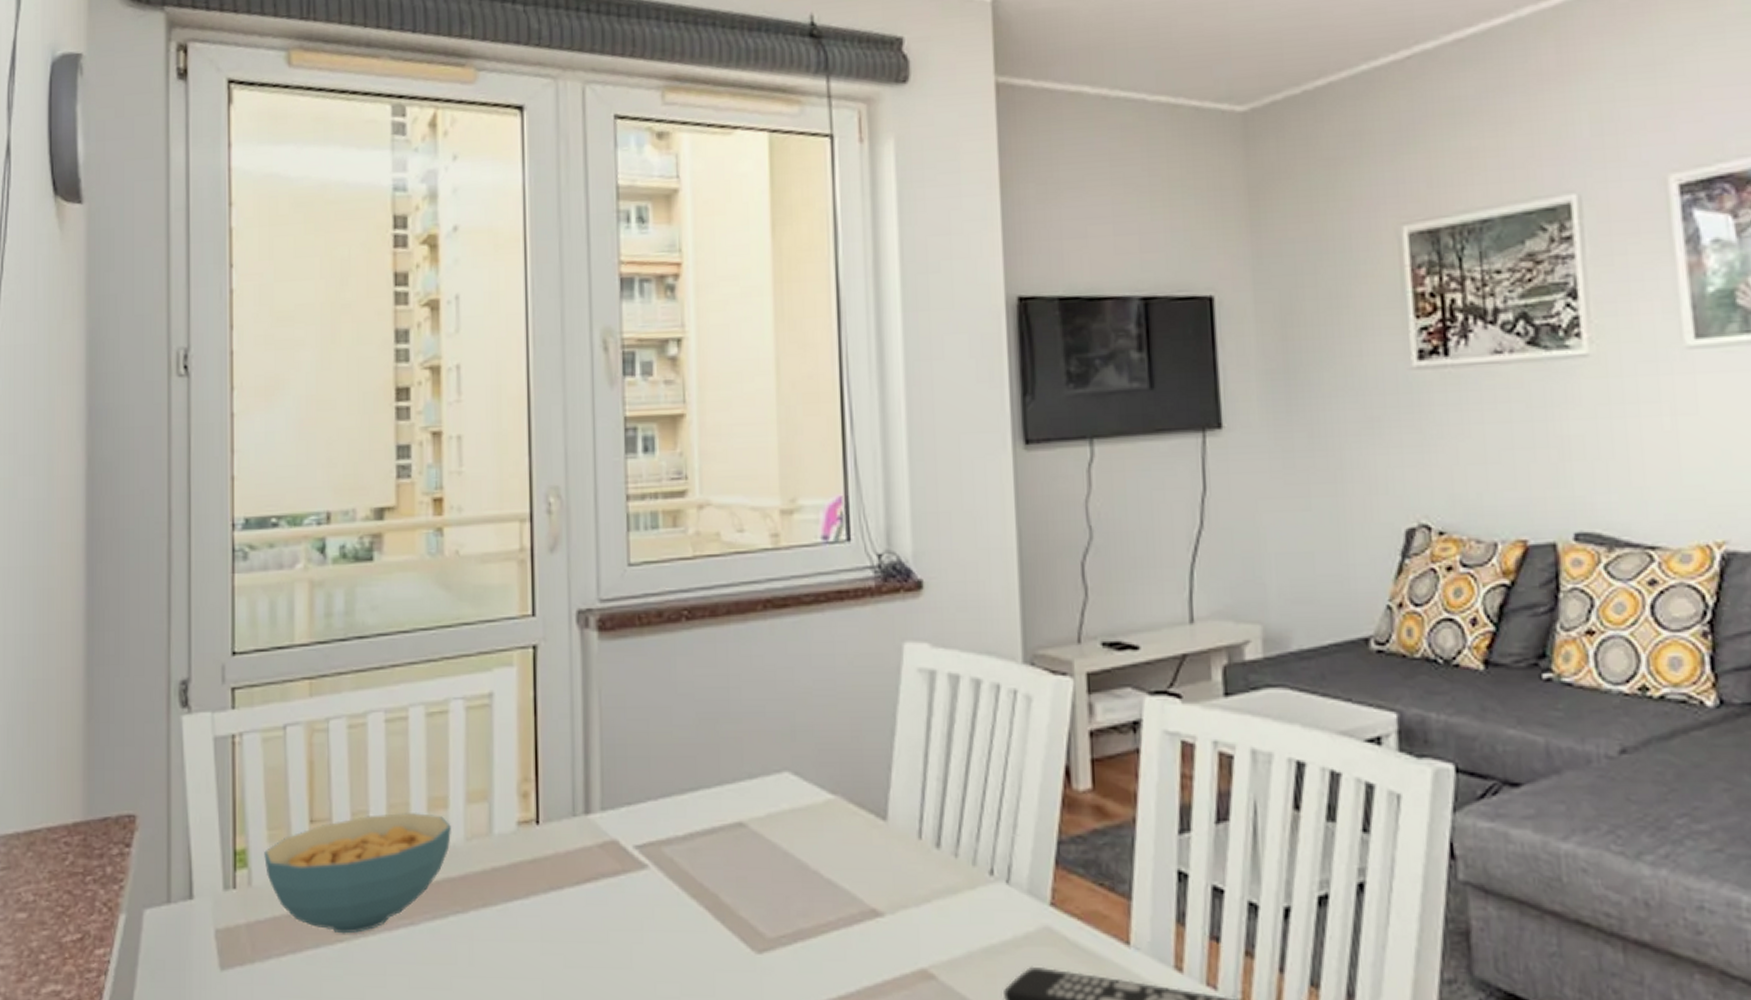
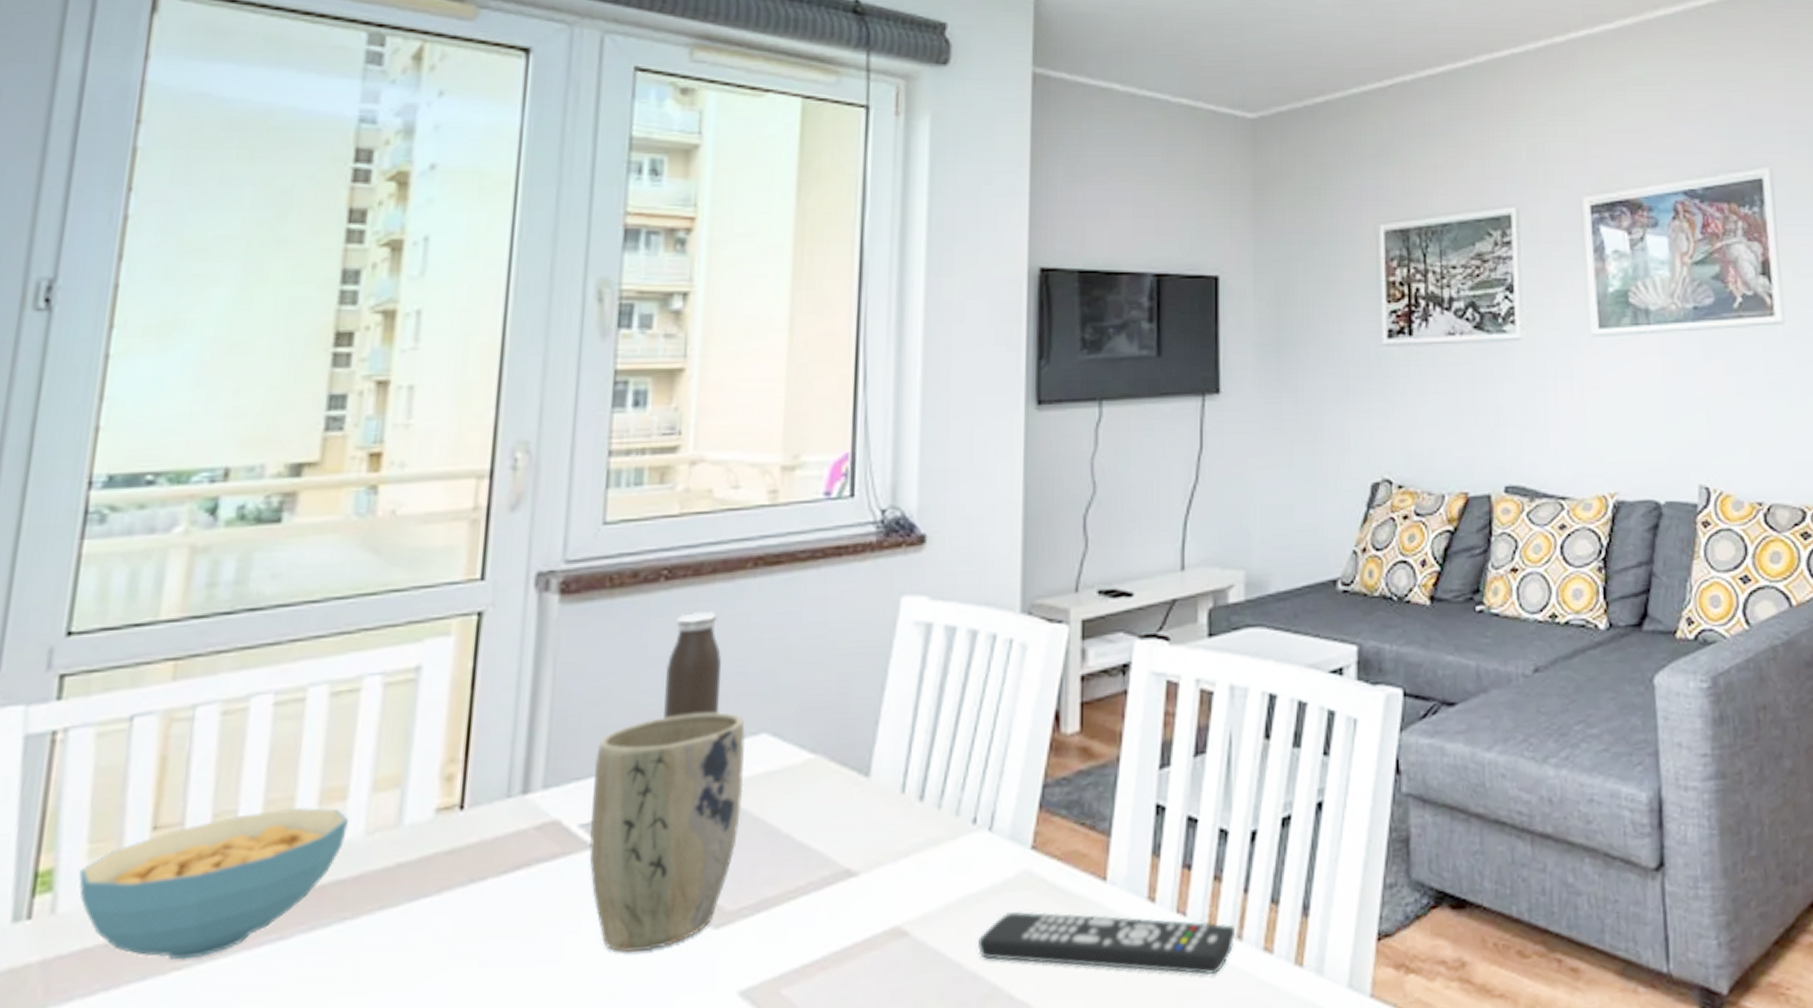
plant pot: none [641,749,773,967] -> present [588,712,745,953]
water bottle: none [694,650,745,752] -> present [664,610,722,719]

